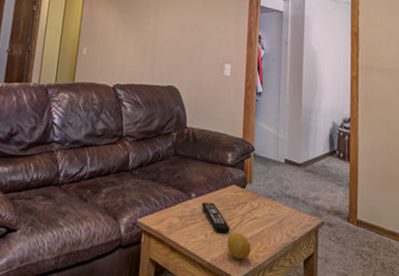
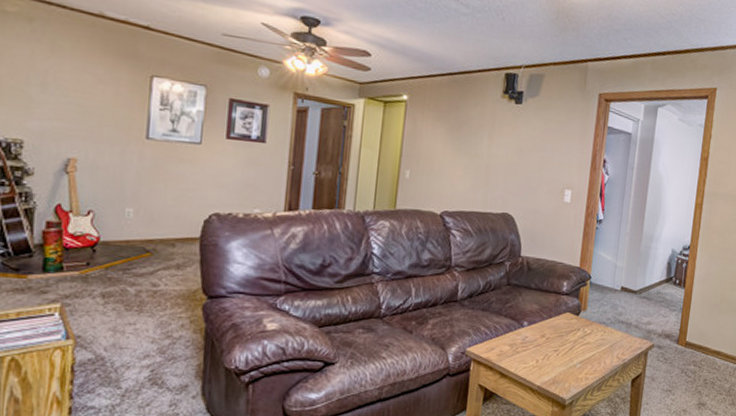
remote control: present [201,202,230,234] -> none [533,330,562,359]
fruit: present [227,232,251,260] -> none [557,357,581,382]

